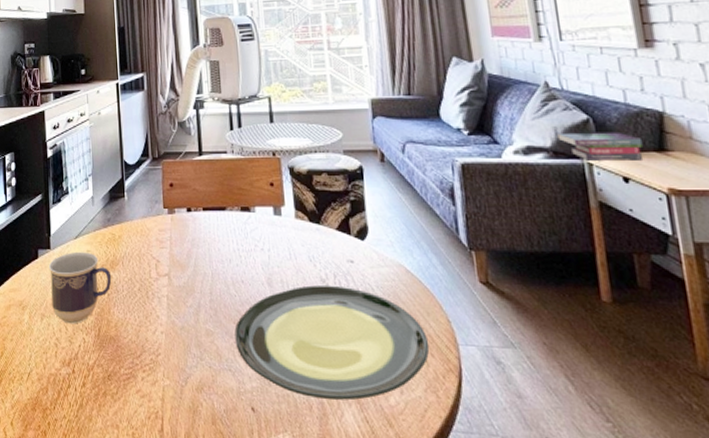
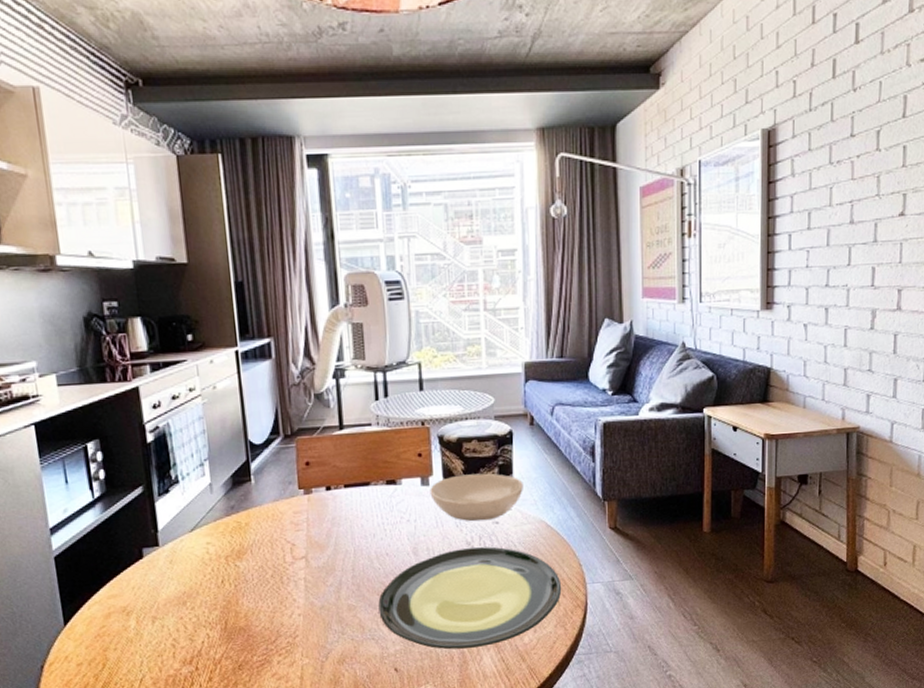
cup: present [48,251,112,324] -> none [157,544,239,622]
bowl: none [282,207,378,258] -> present [430,473,523,522]
books: present [557,132,644,161] -> none [687,386,752,414]

